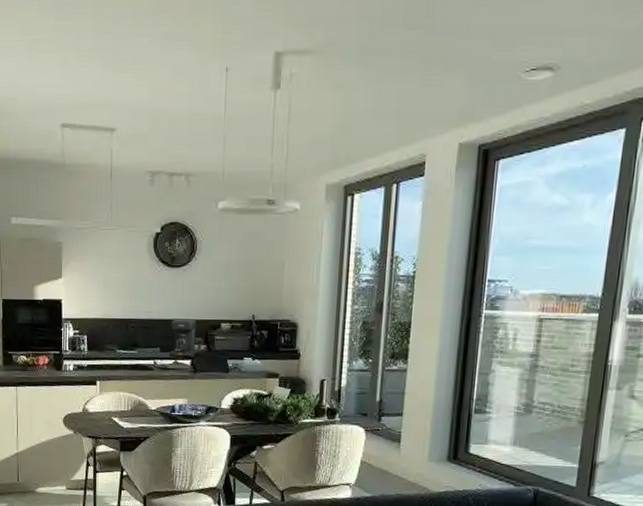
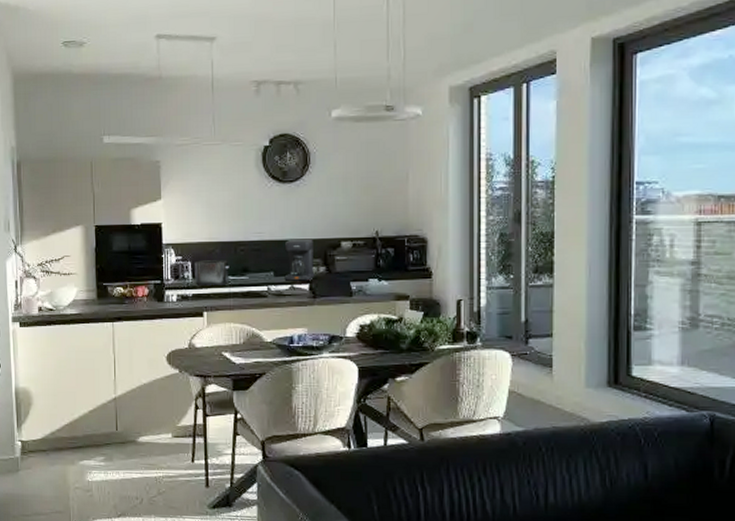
toaster: none [90,335,121,358] -> present [195,260,229,286]

